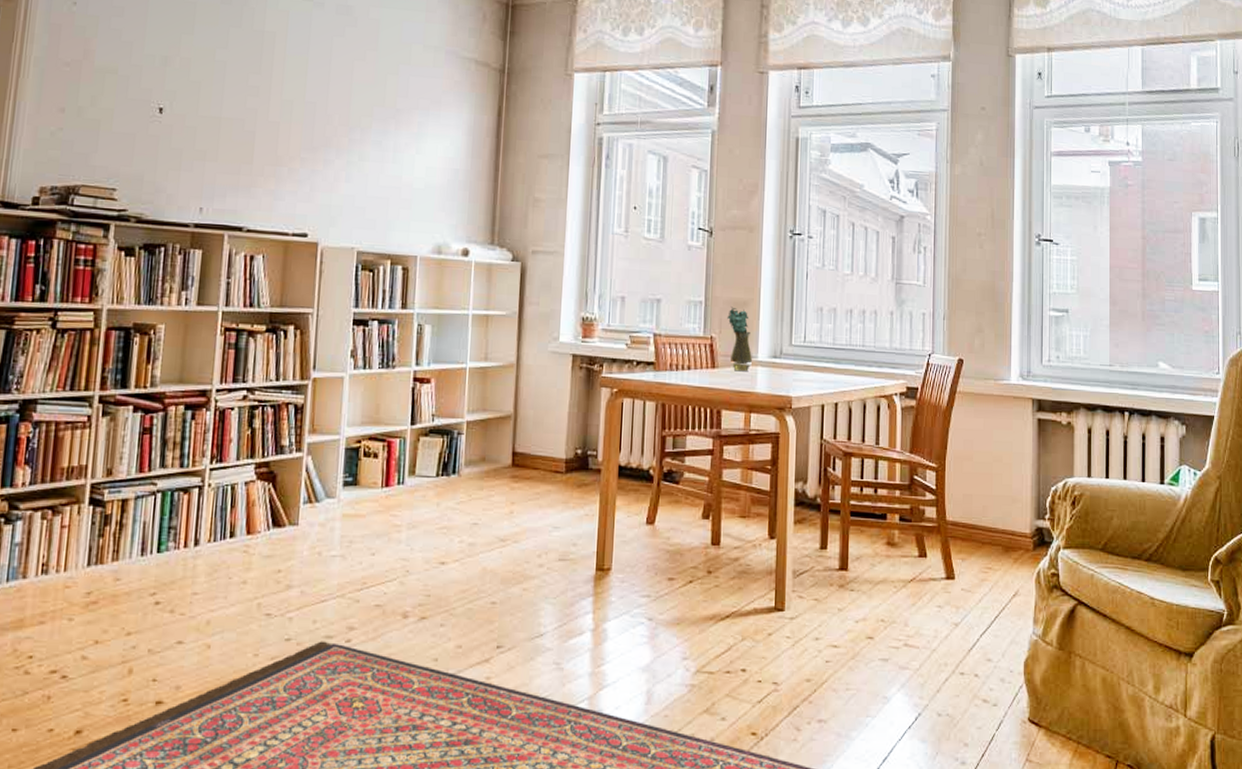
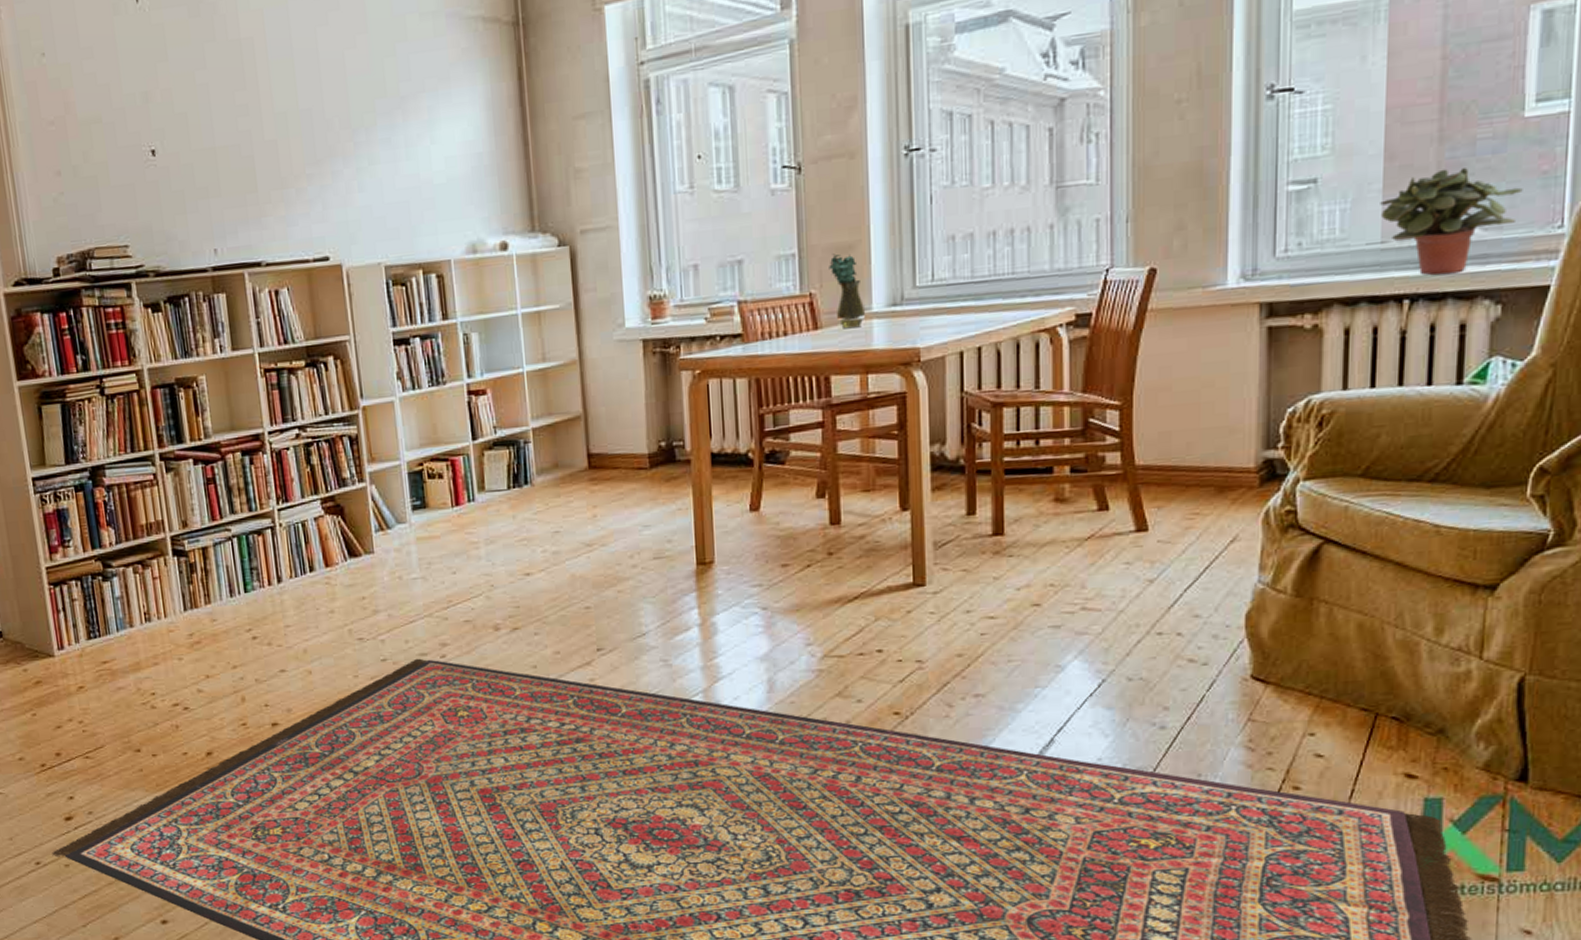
potted plant: none [1108,317,1194,397] -> present [1380,168,1523,275]

